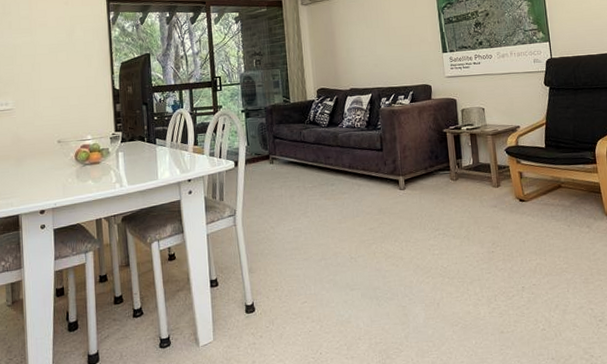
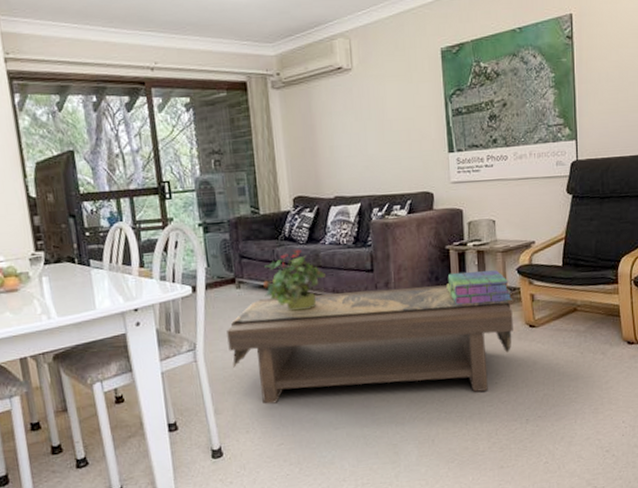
coffee table: none [261,163,506,265] -> present [227,285,513,404]
potted plant: none [292,131,344,184] -> present [263,249,327,311]
stack of books: none [445,150,503,181] -> present [446,270,512,306]

